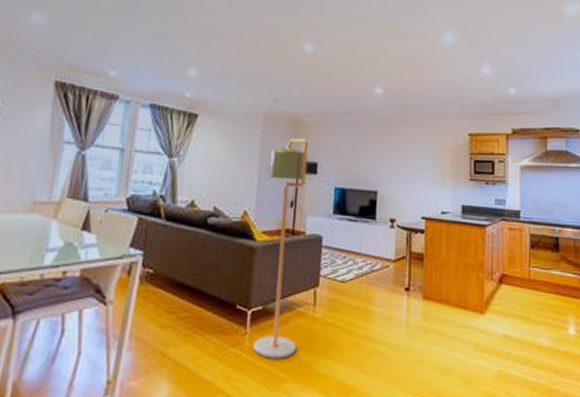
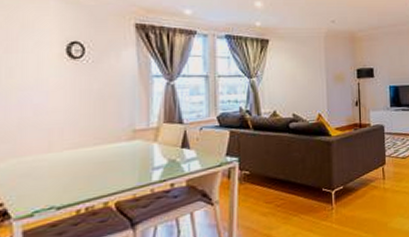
floor lamp: present [253,137,309,359] -> none [335,49,373,225]

